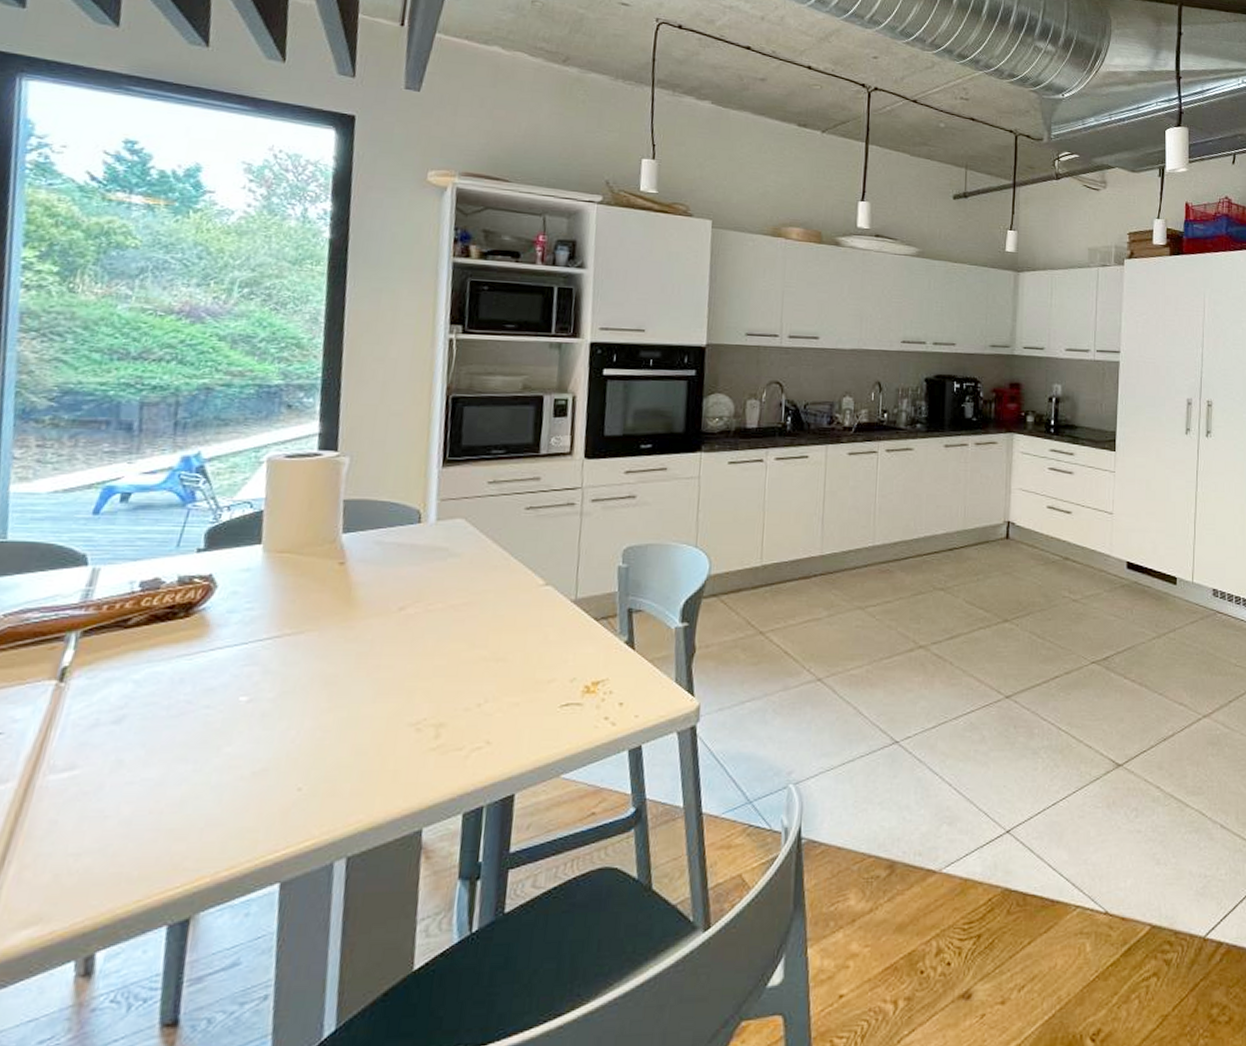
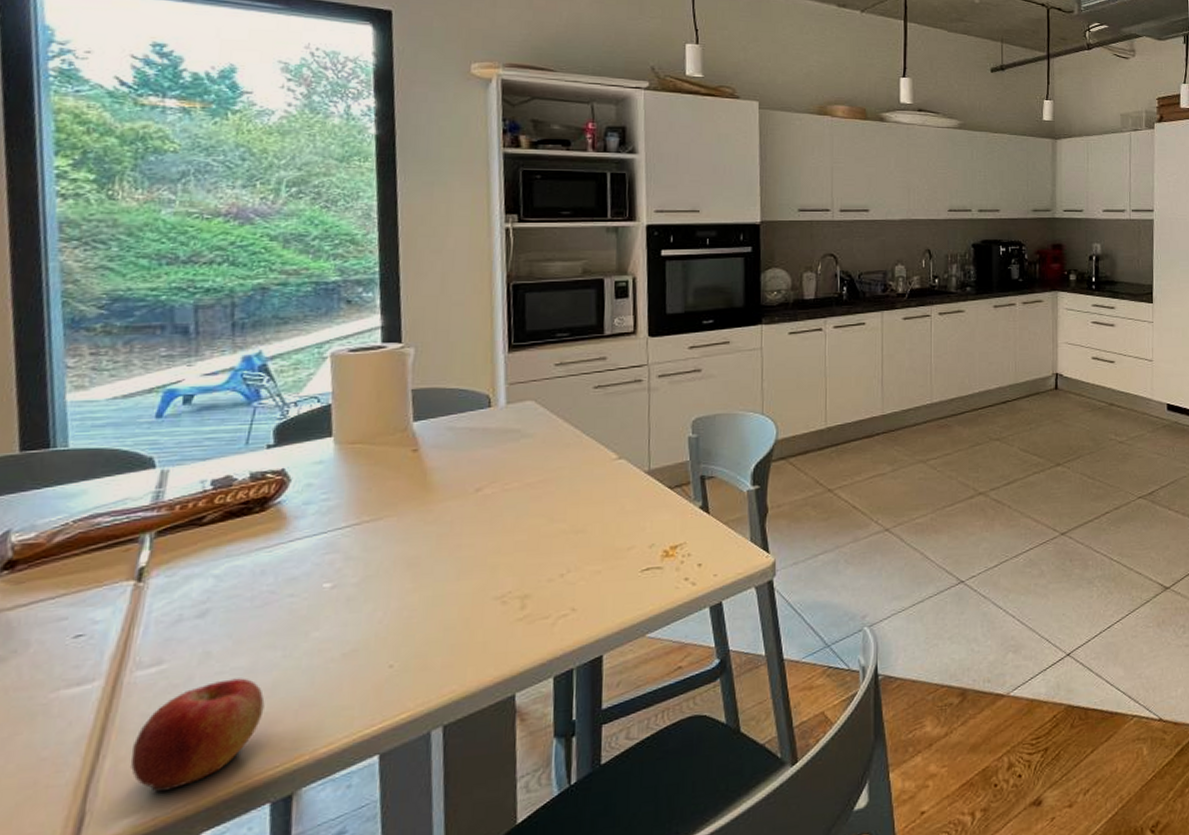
apple: none [34,790,172,904] -> present [130,678,265,792]

